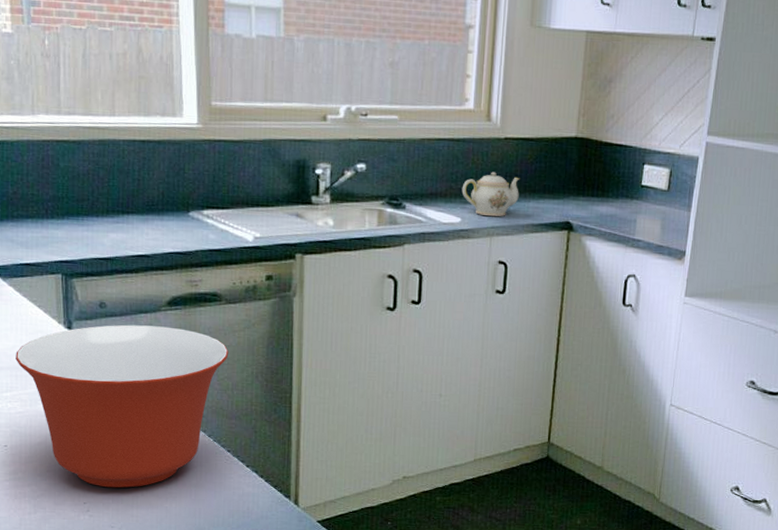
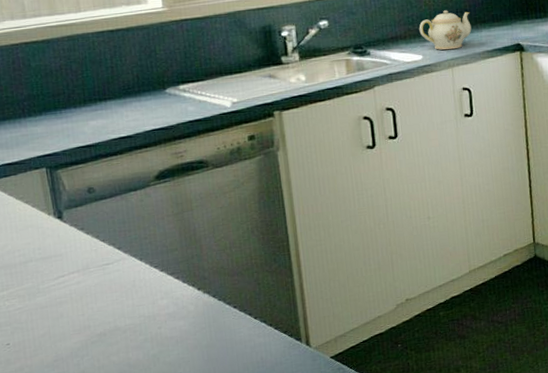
mixing bowl: present [16,324,229,488] -> none [8,199,222,366]

